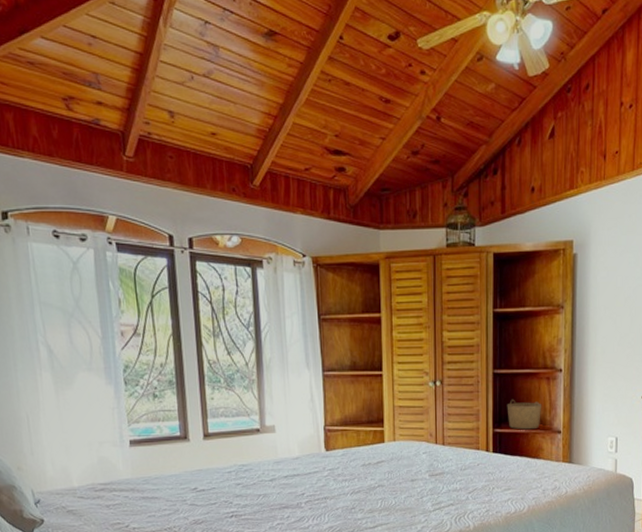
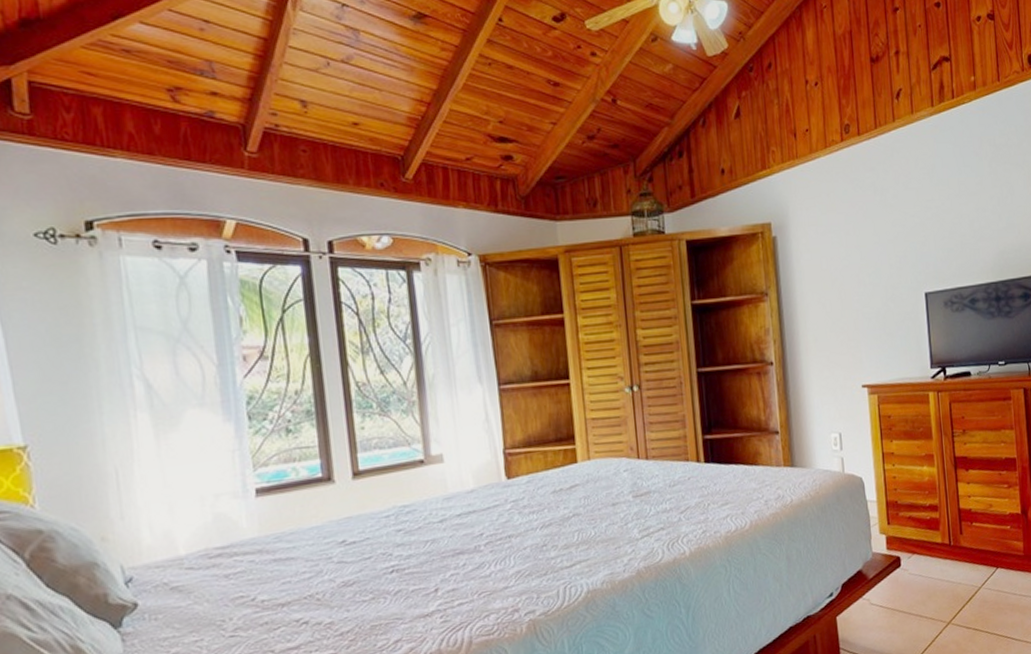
basket: present [507,399,542,430] -> none [715,399,755,434]

